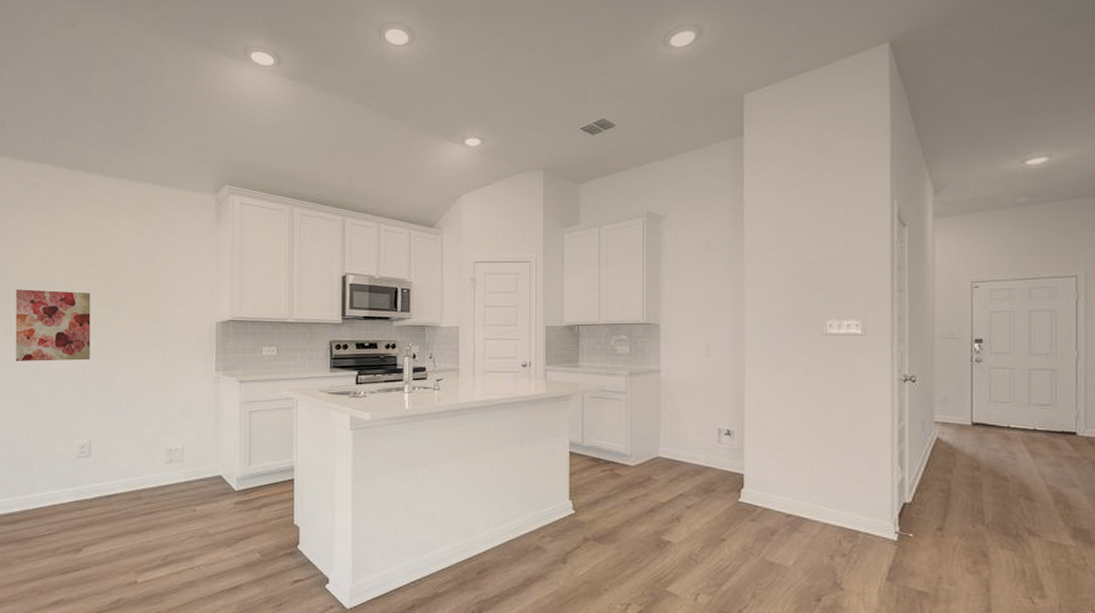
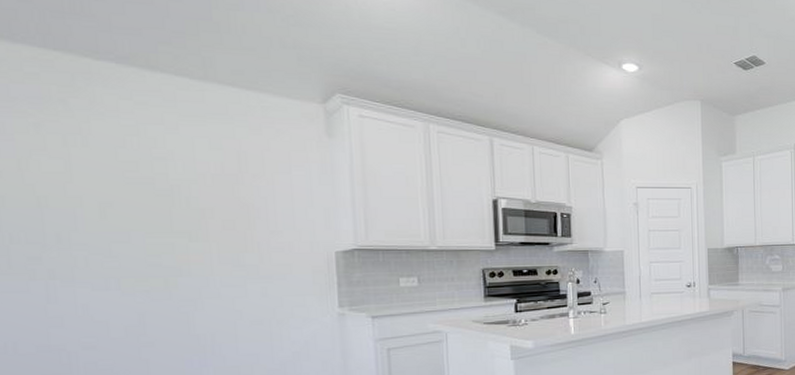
wall art: present [15,289,91,361] -> none [12,214,151,308]

